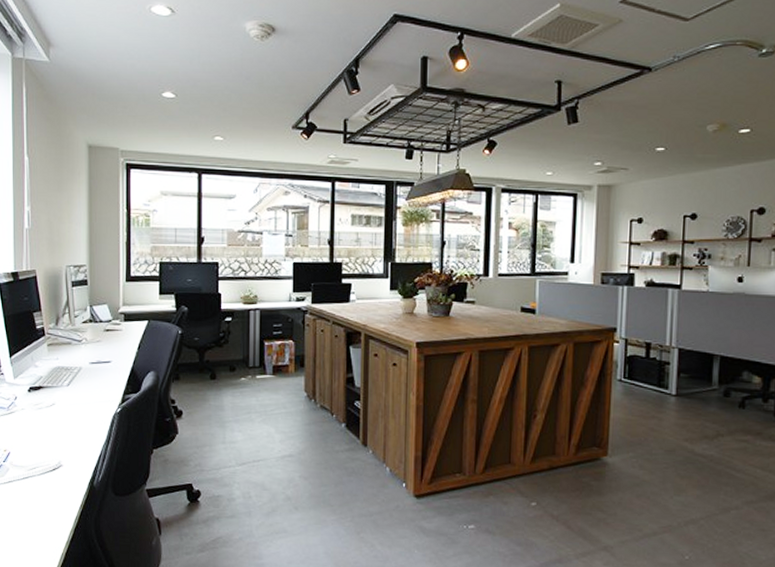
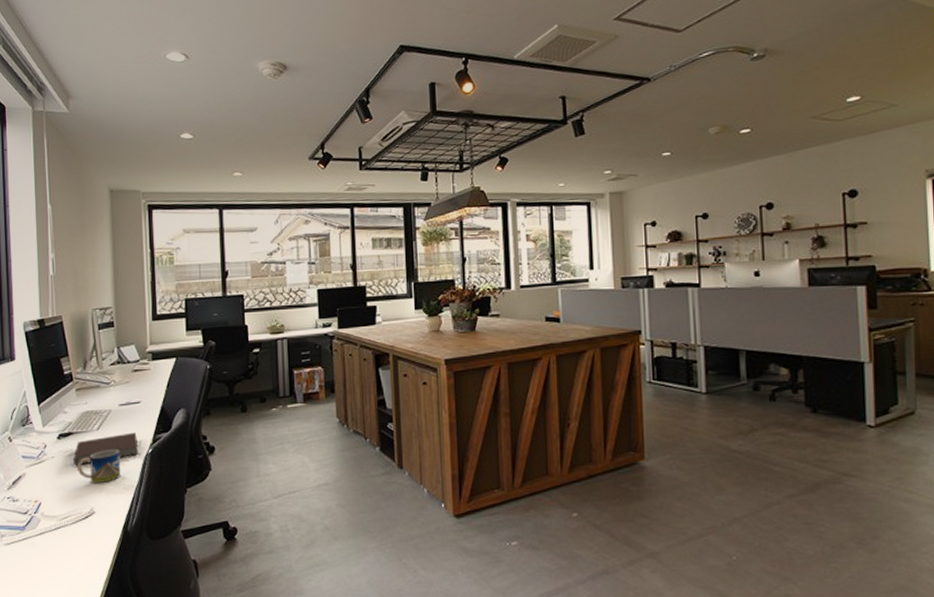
notebook: none [43,391,108,419] -> present [73,432,139,465]
mug: none [47,406,90,438] -> present [77,450,121,483]

